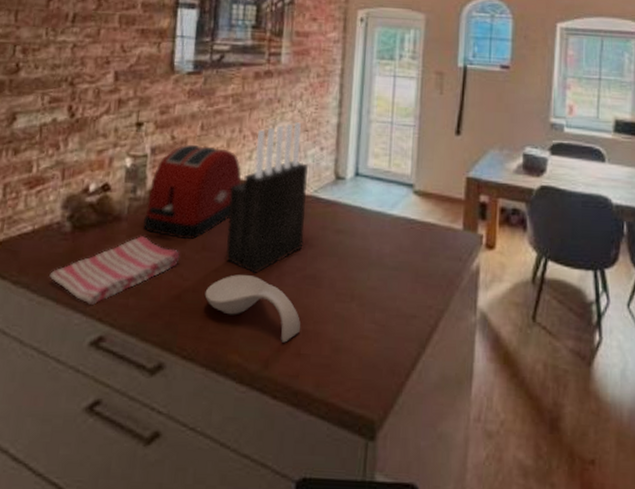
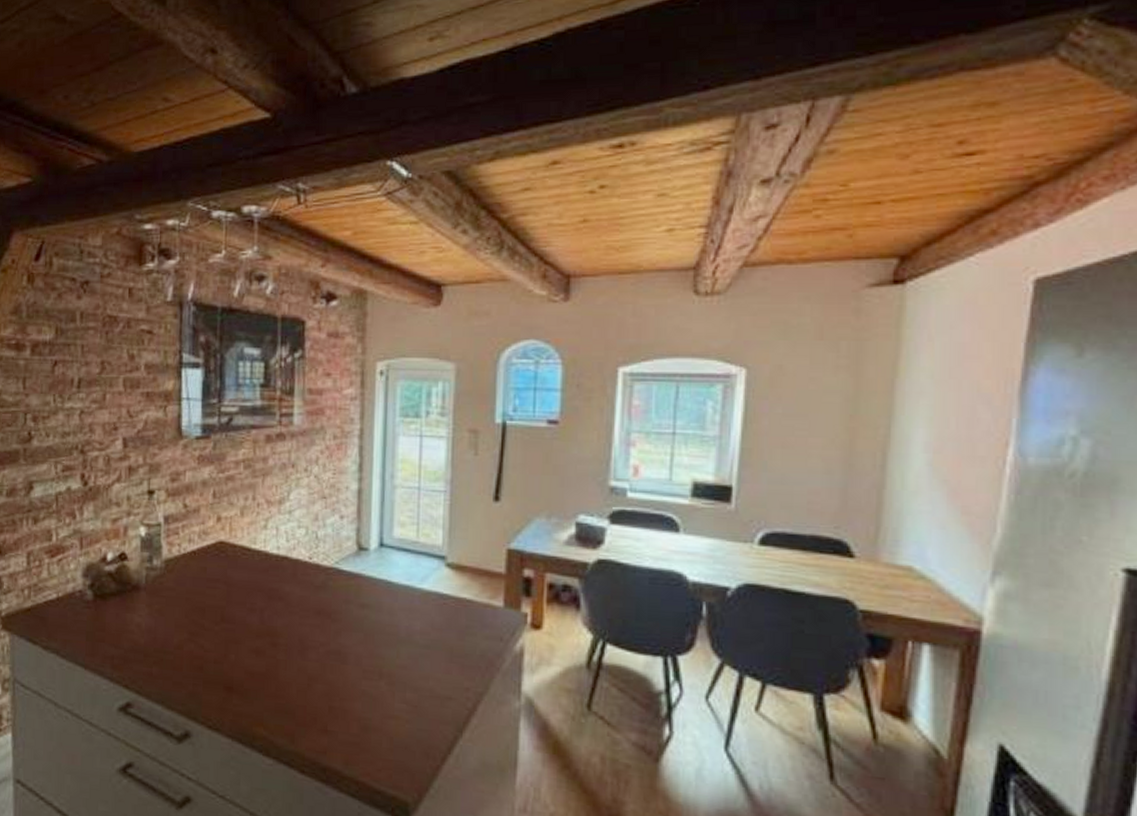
dish towel: present [49,236,180,305] -> none [76,606,200,672]
toaster: present [143,144,242,240] -> none [162,512,258,611]
spoon rest: present [204,275,301,343] -> none [226,647,327,718]
knife block: present [225,122,309,274] -> none [245,489,329,648]

